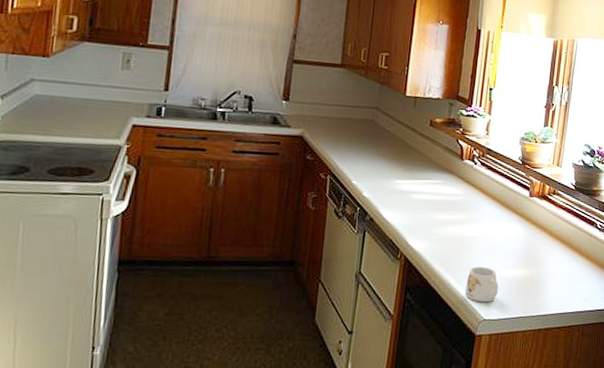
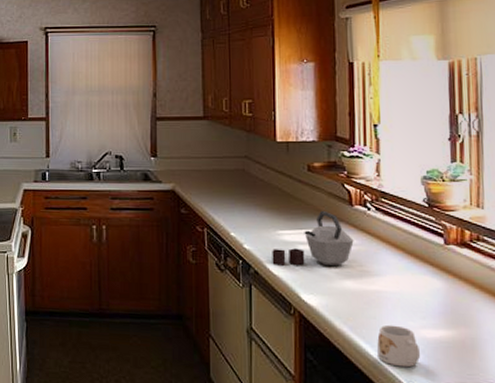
kettle: none [387,163,460,214] -> present [272,210,354,266]

